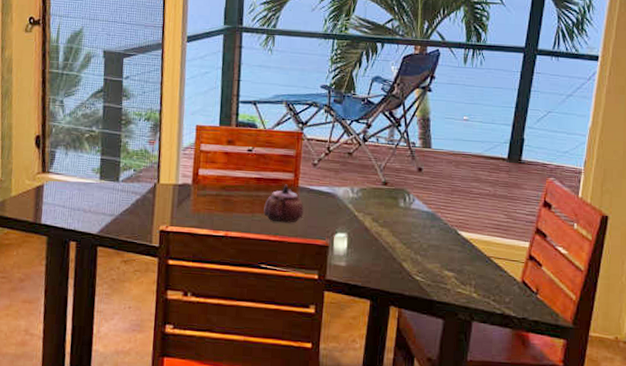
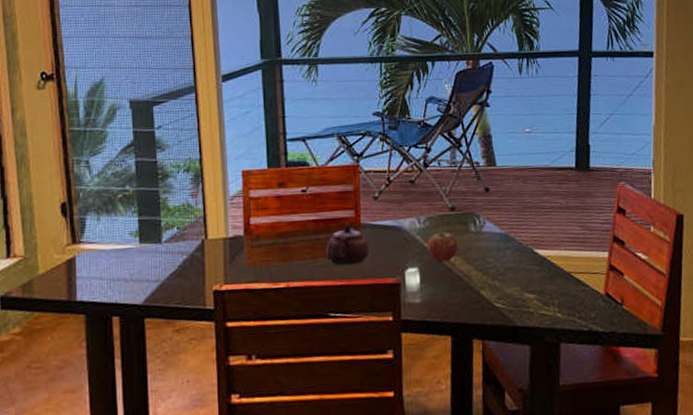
fruit: none [357,203,386,231] -> present [427,232,458,262]

